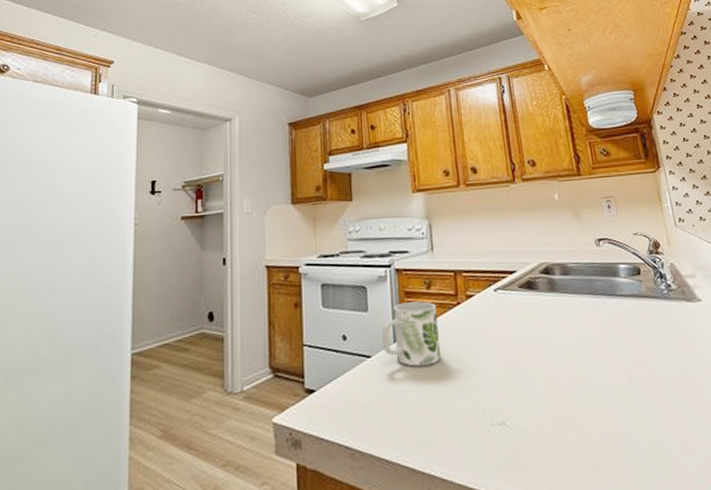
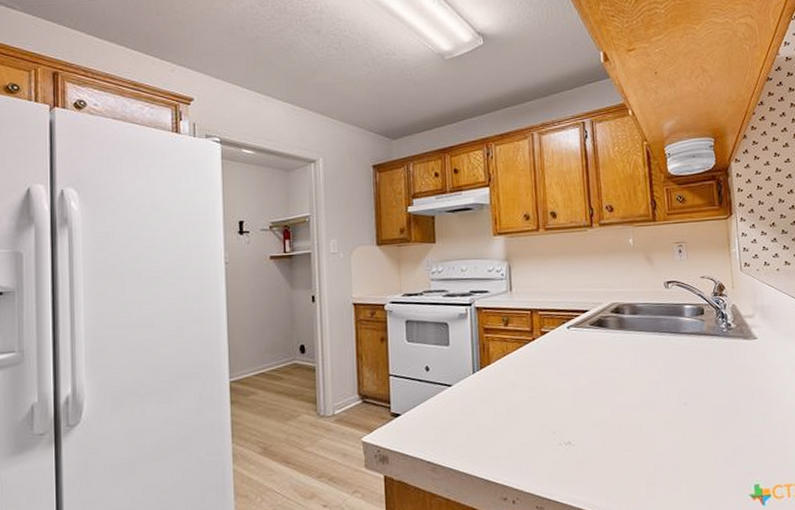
mug: present [381,301,441,367] -> none [461,337,515,395]

